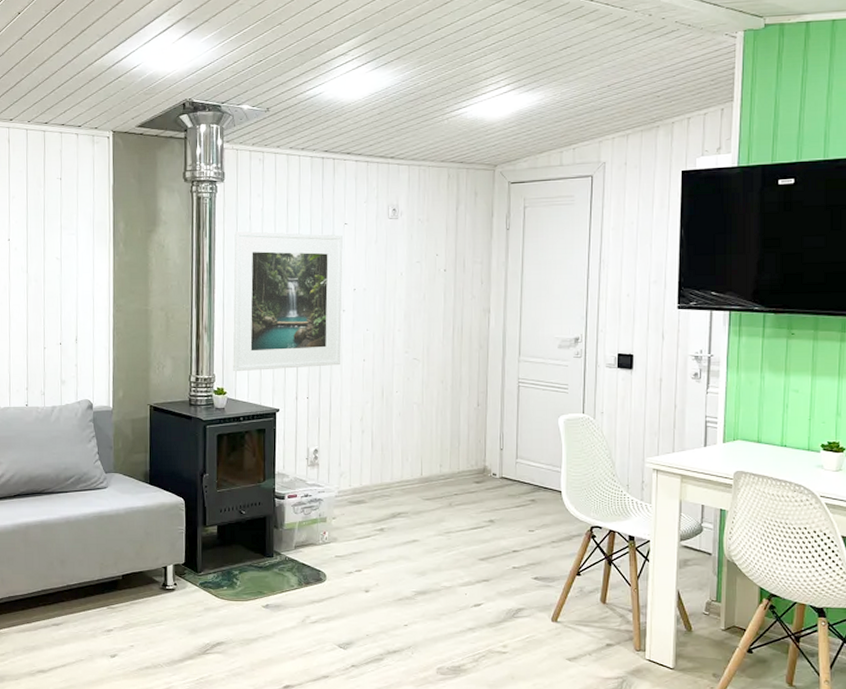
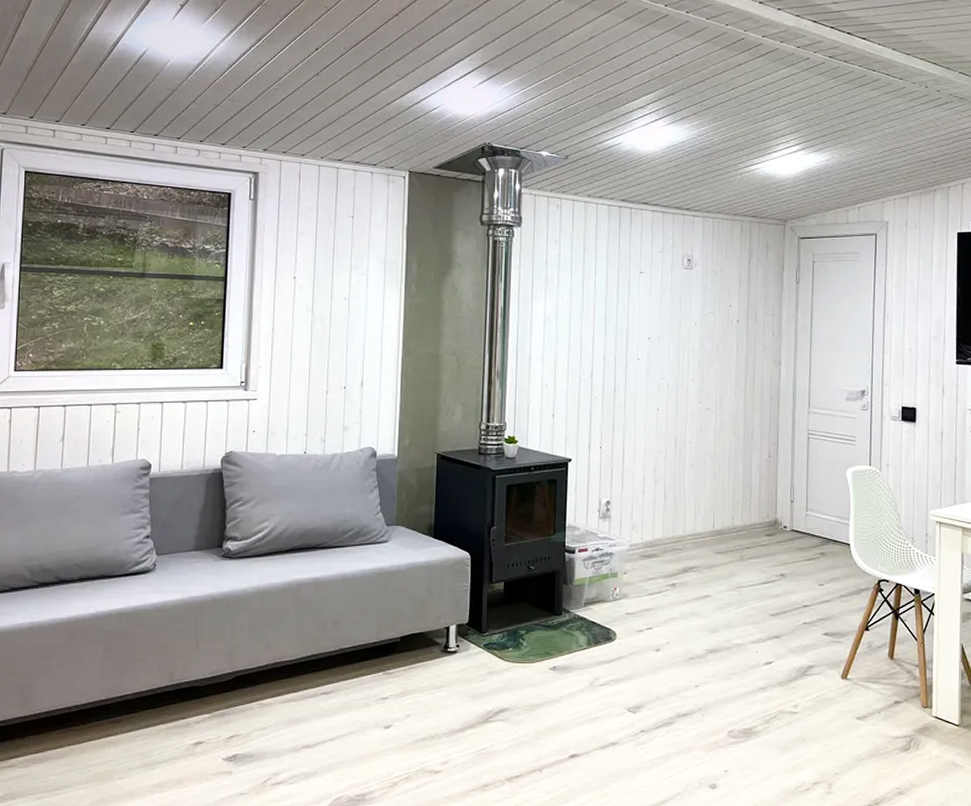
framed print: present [232,231,343,372] -> none [525,276,638,420]

